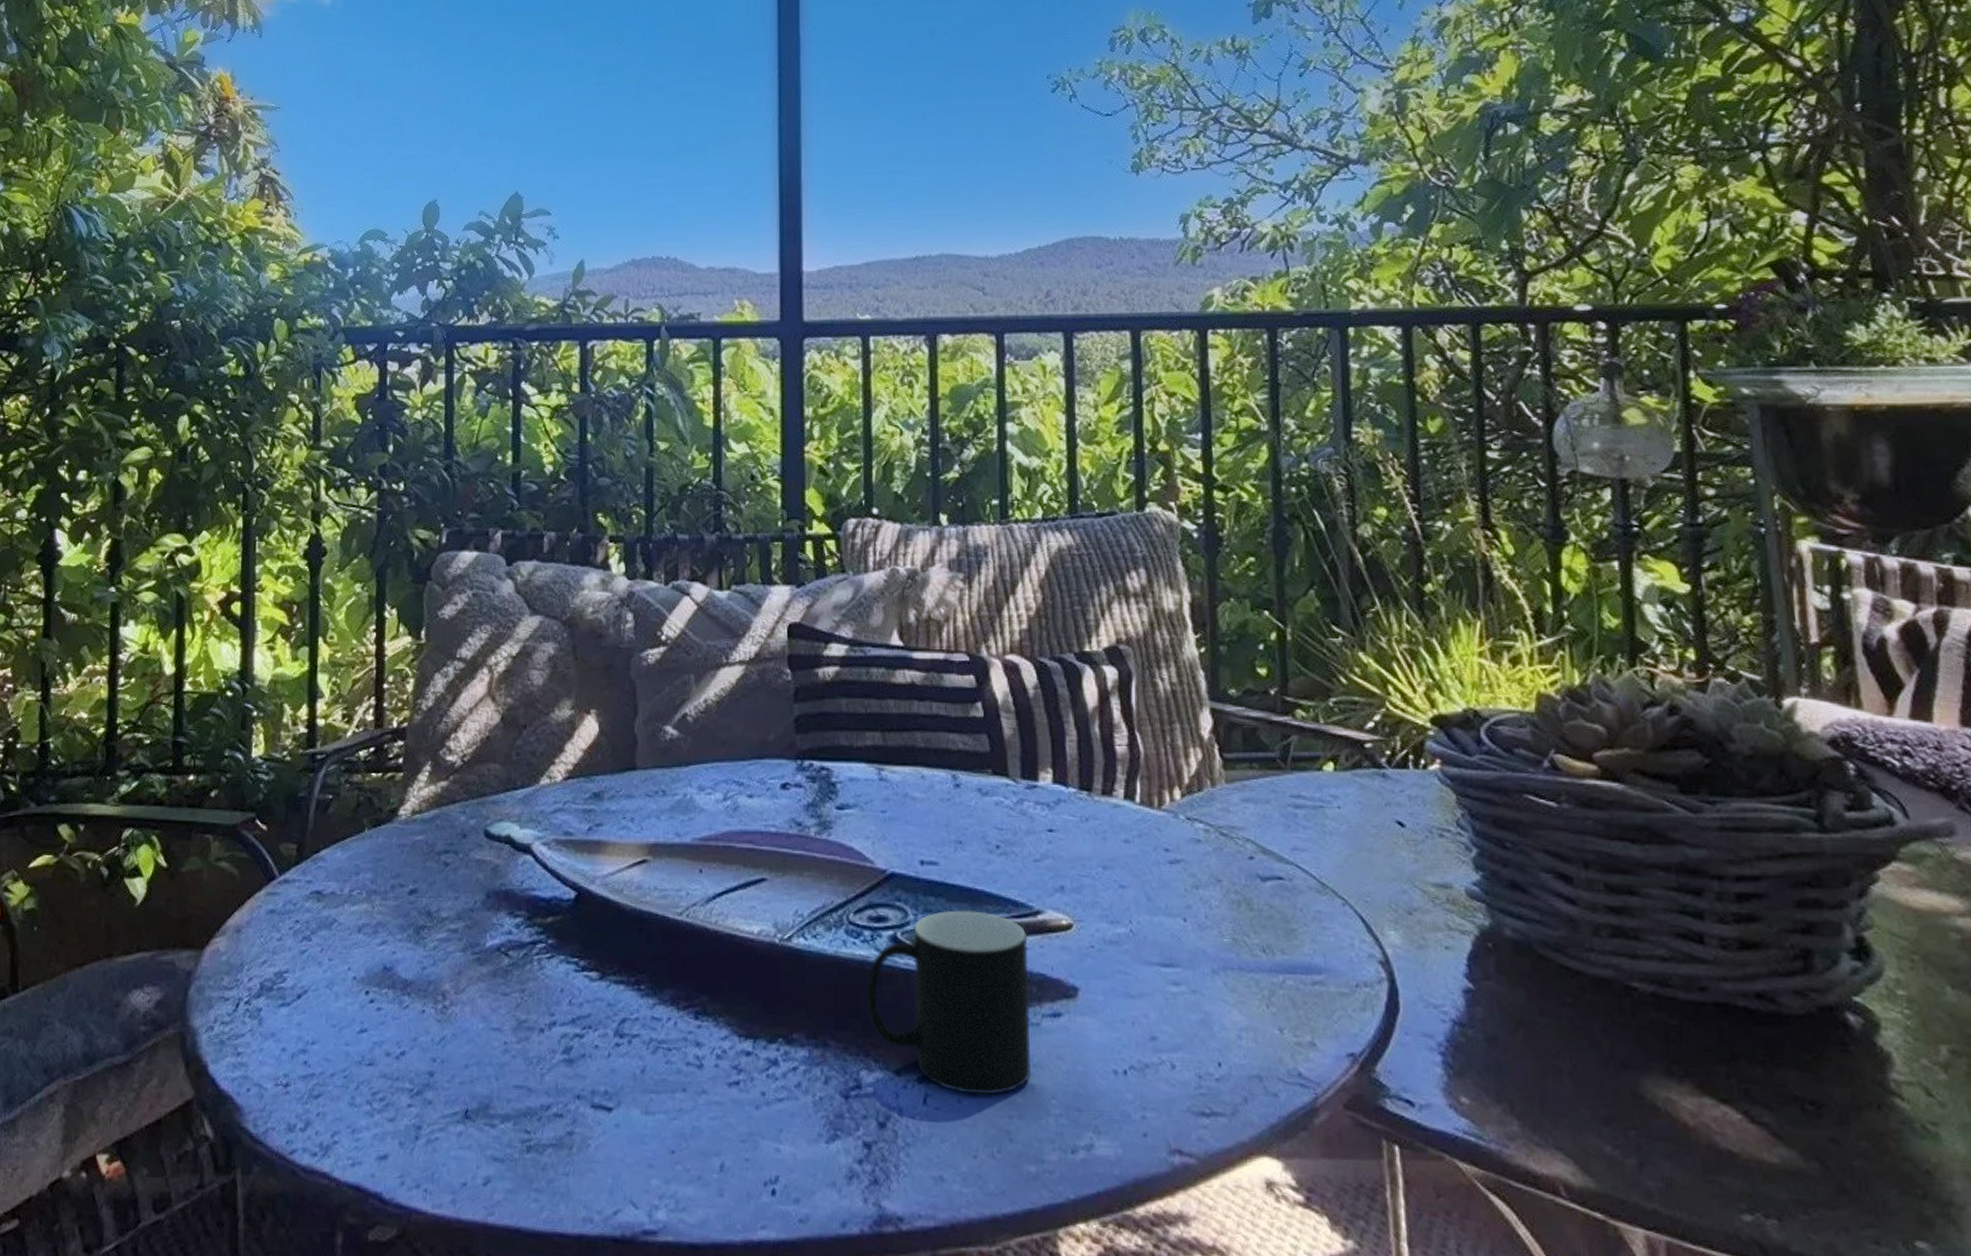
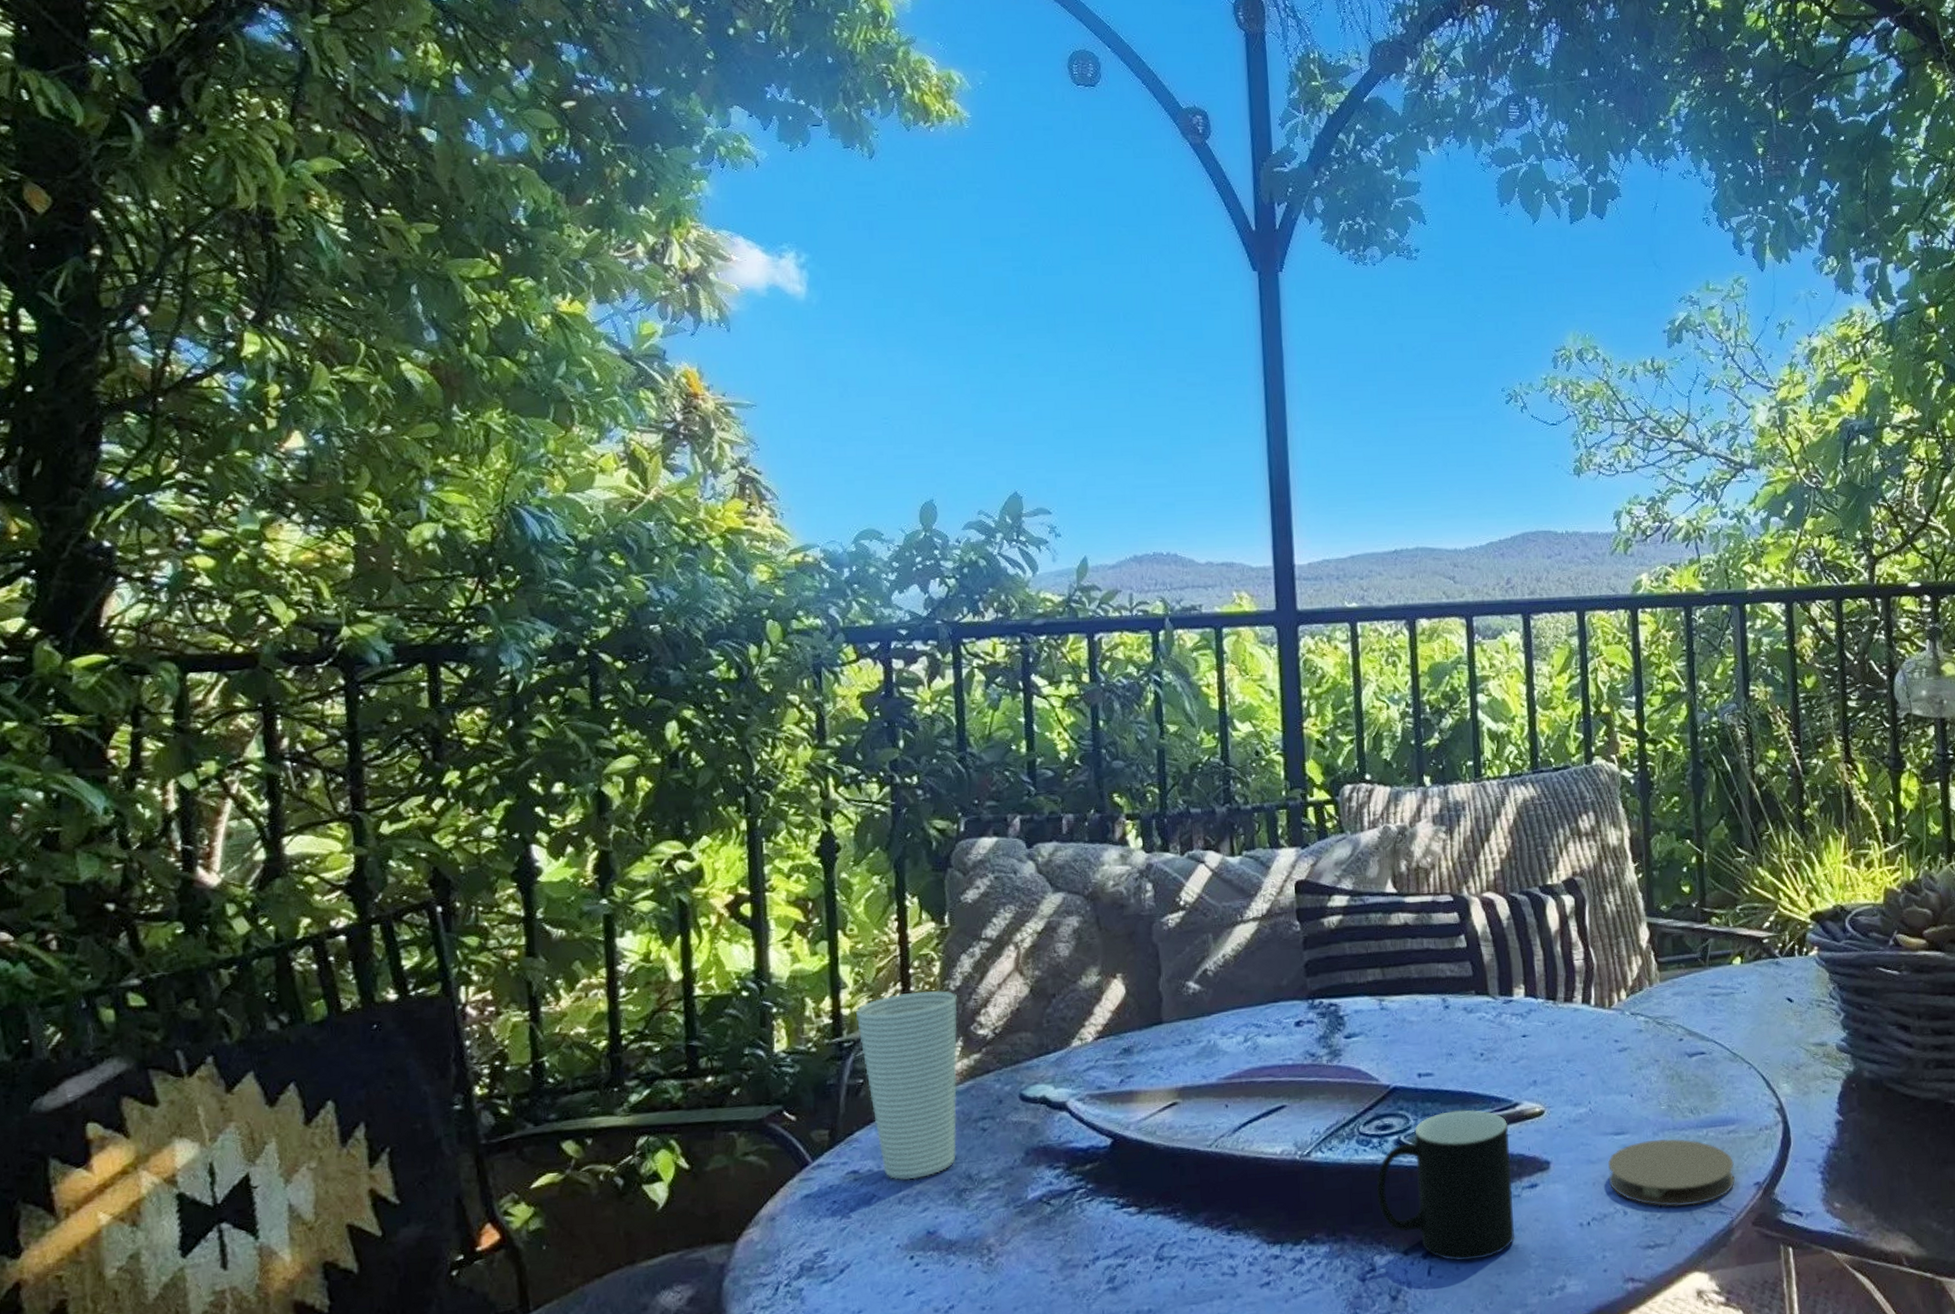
cup: none [331,708,428,909] -> present [856,990,958,1180]
coaster: none [1152,979,1321,1071] -> present [1608,1139,1735,1207]

